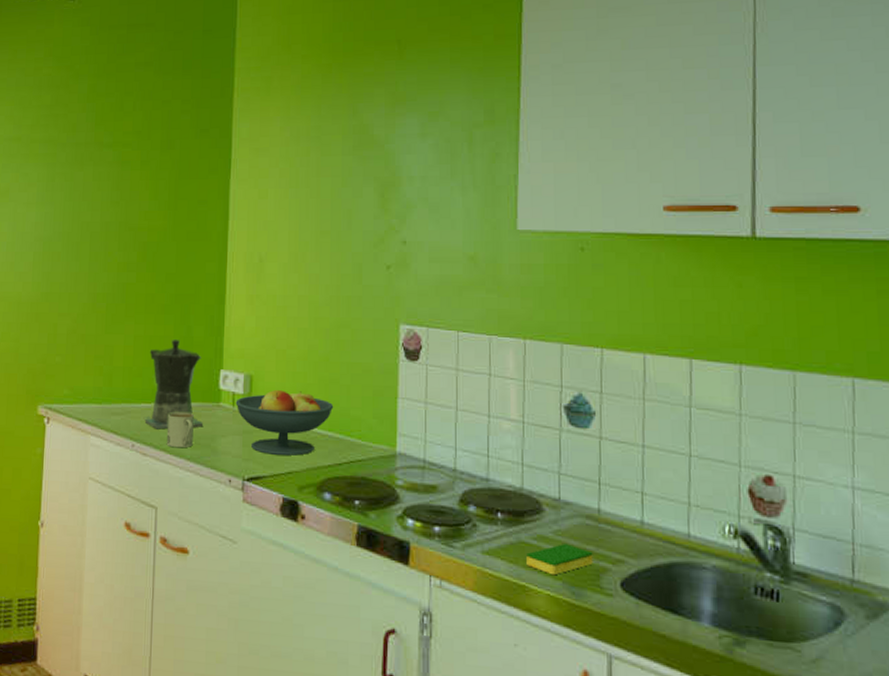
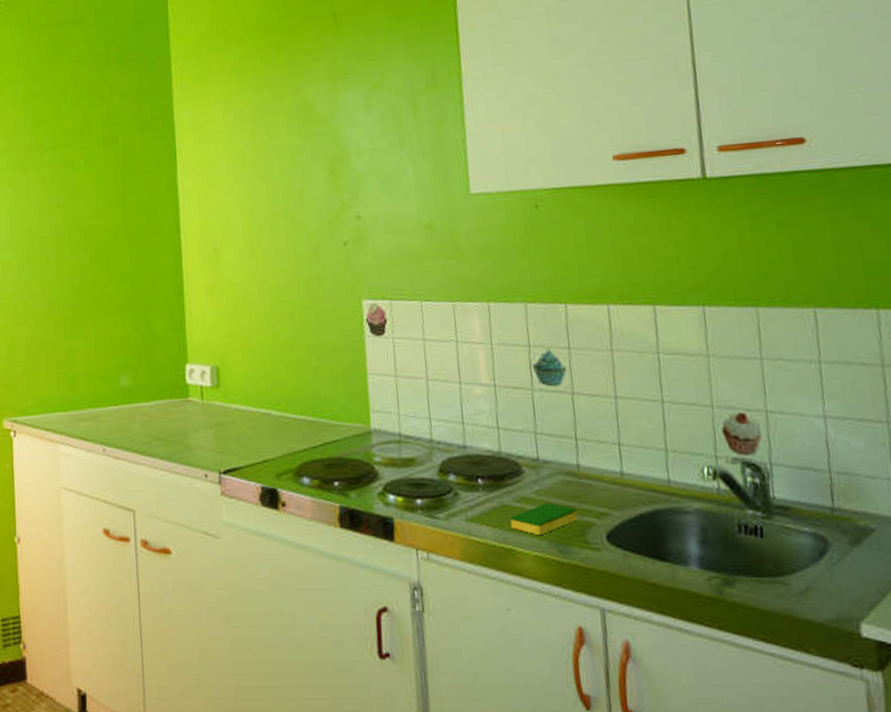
coffee maker: present [144,340,204,430] -> none [111,338,174,431]
mug: present [166,412,194,448] -> none [136,411,165,448]
fruit bowl: present [235,390,334,456] -> none [204,377,304,445]

